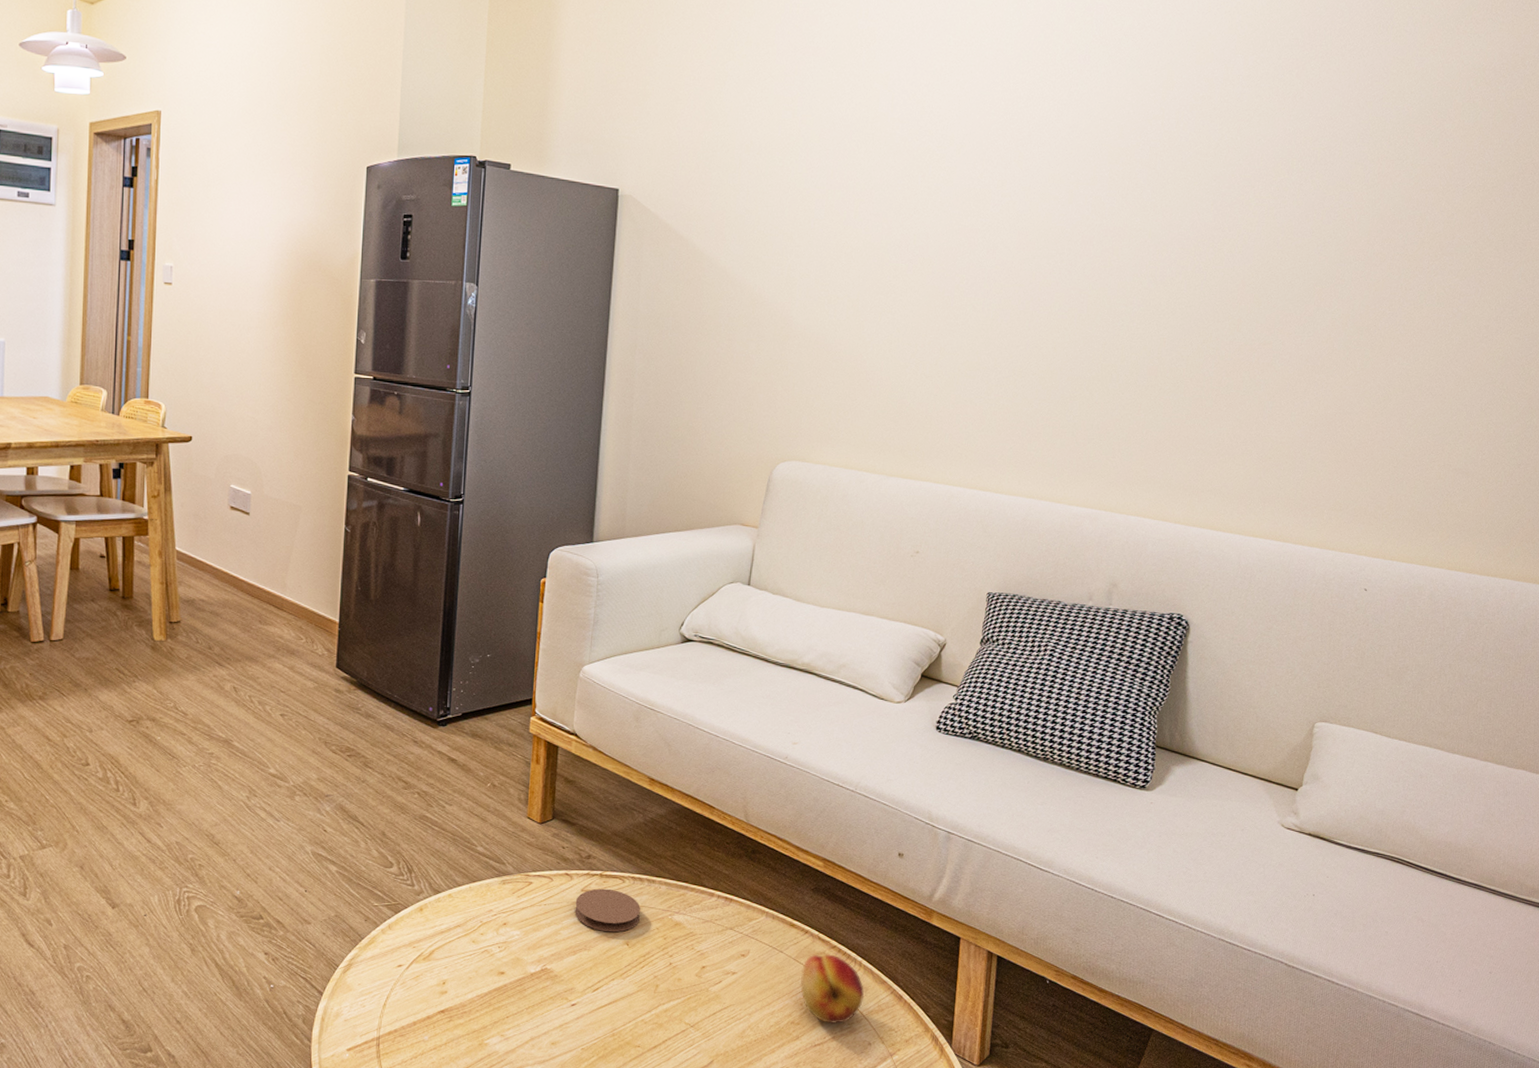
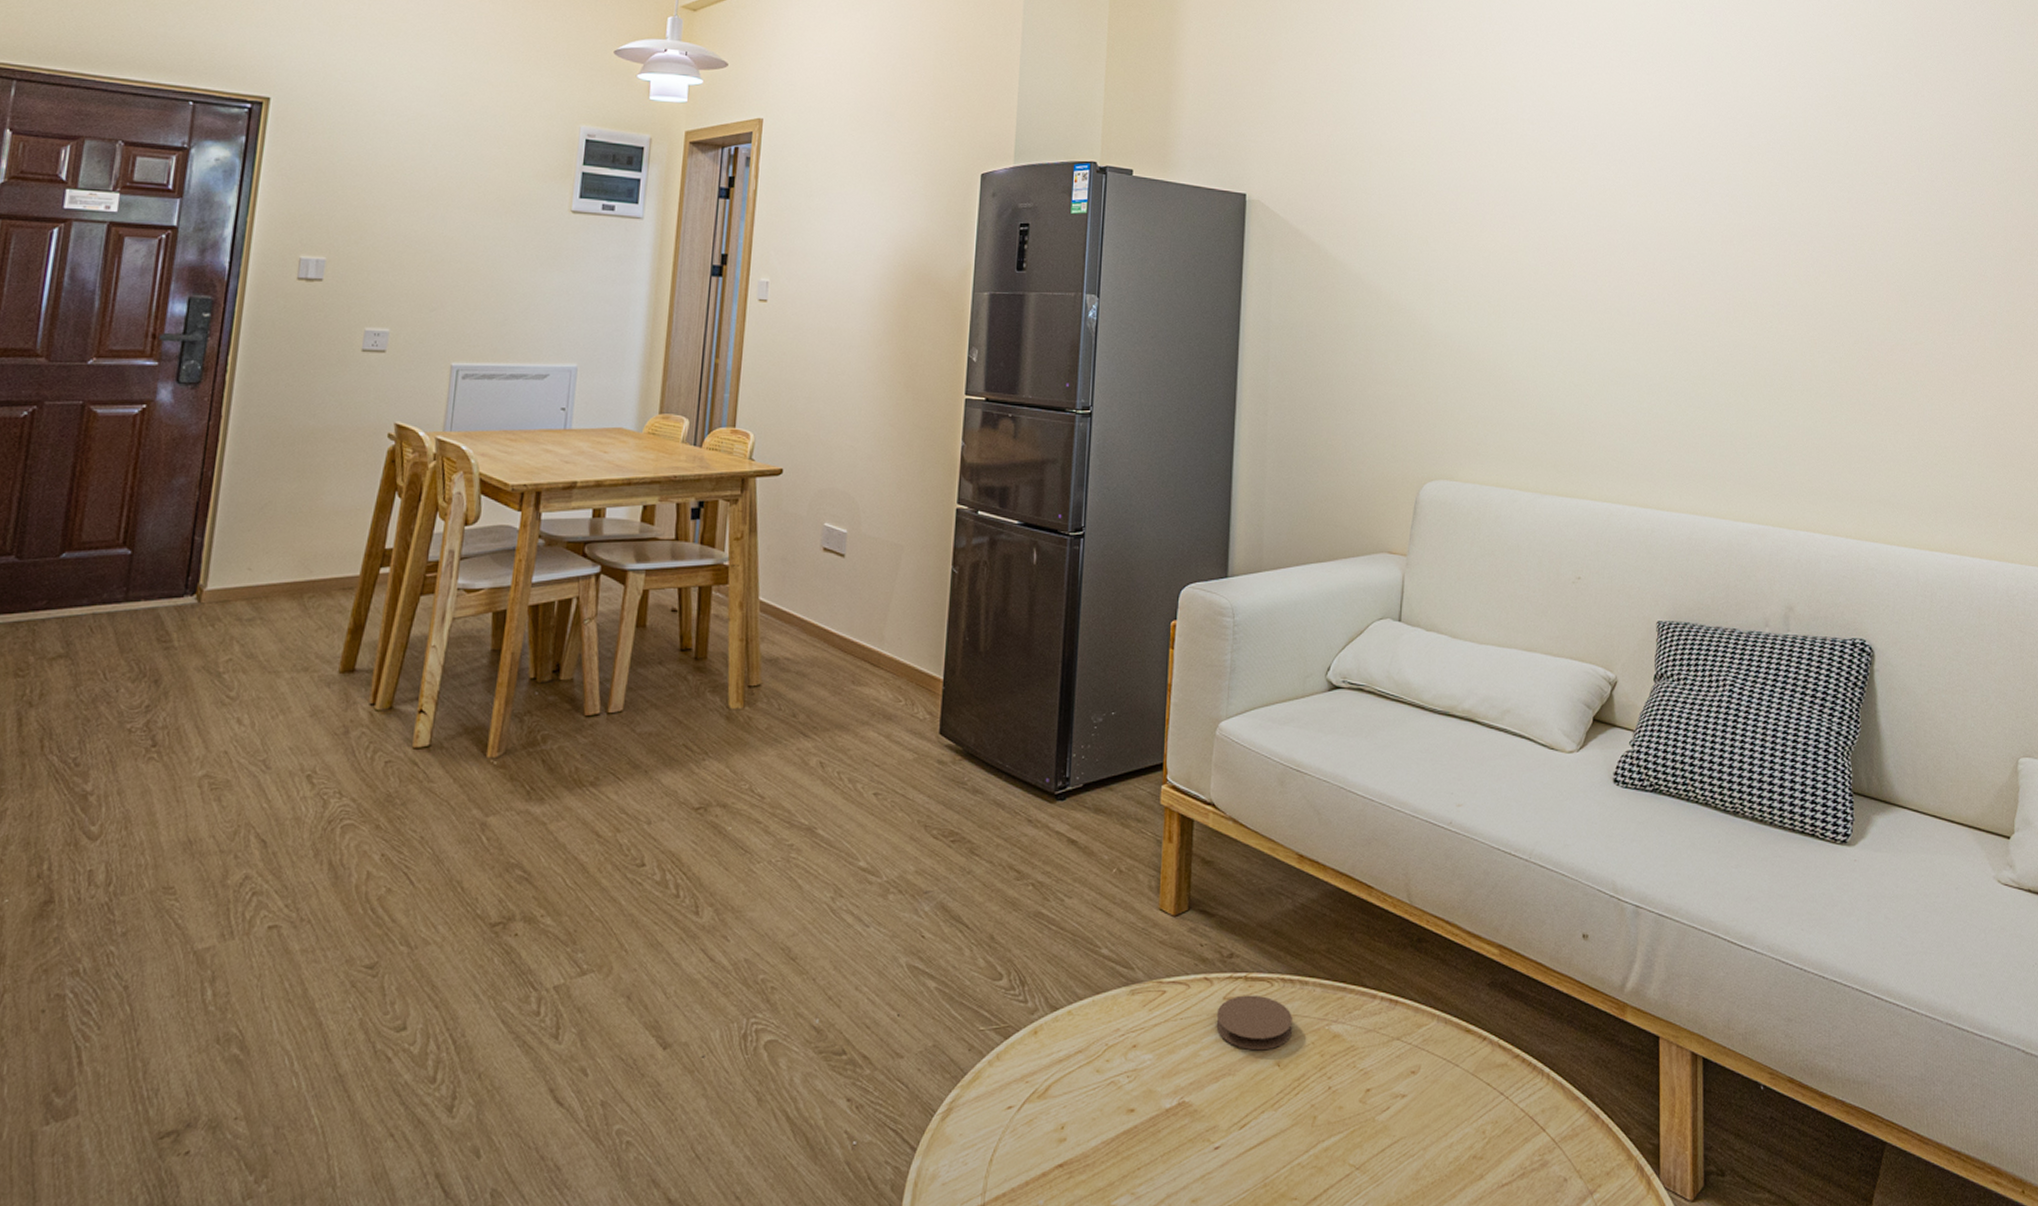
fruit: present [799,954,864,1024] -> none [1480,1066,1555,1157]

